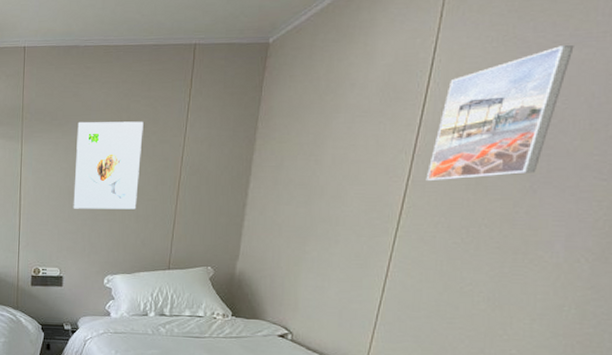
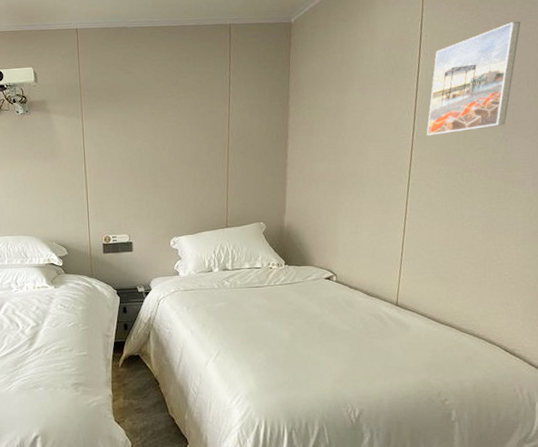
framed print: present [73,121,144,209] -> none [132,94,193,178]

